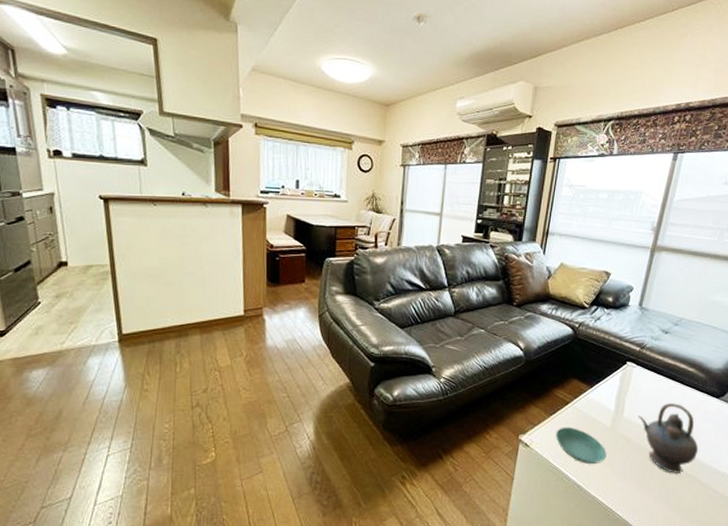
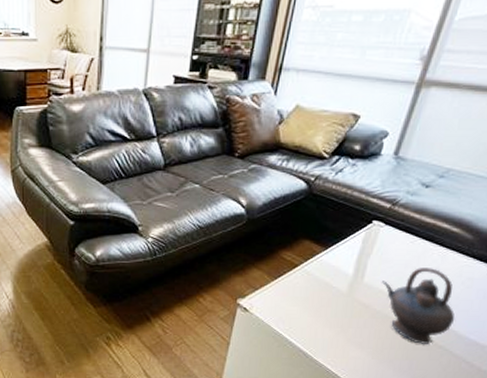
saucer: present [556,427,607,464] -> none [280,291,340,331]

